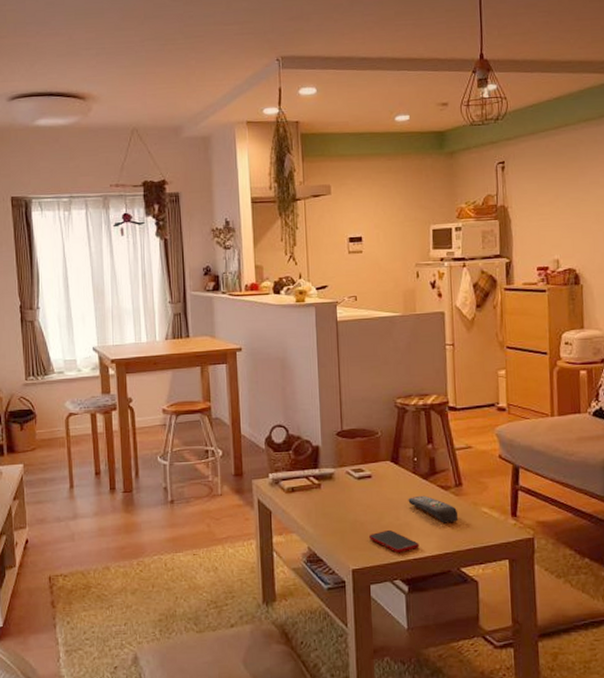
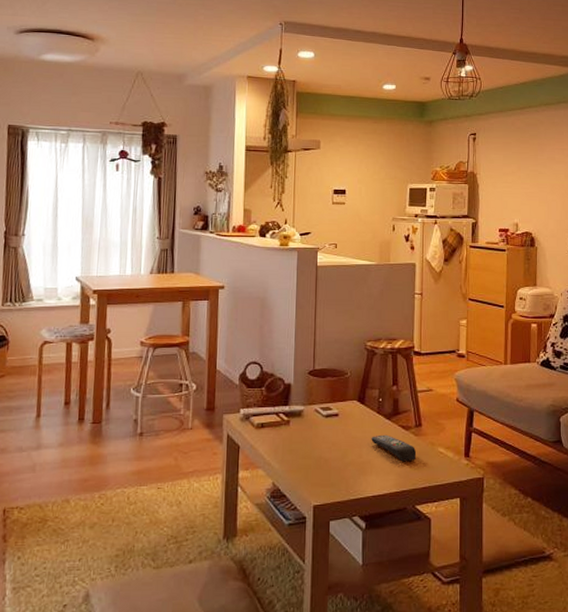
cell phone: present [369,529,419,553] -> none [332,467,379,490]

